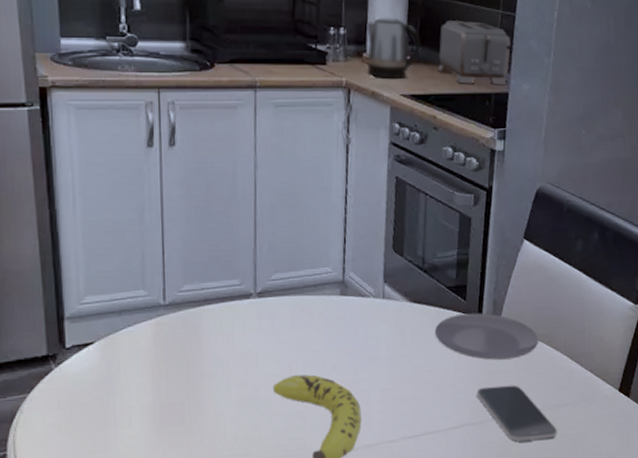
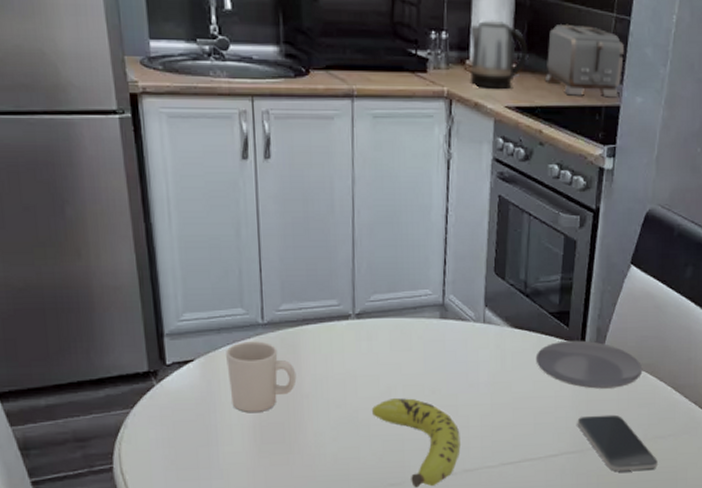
mug: none [127,322,198,394] -> present [226,341,297,413]

